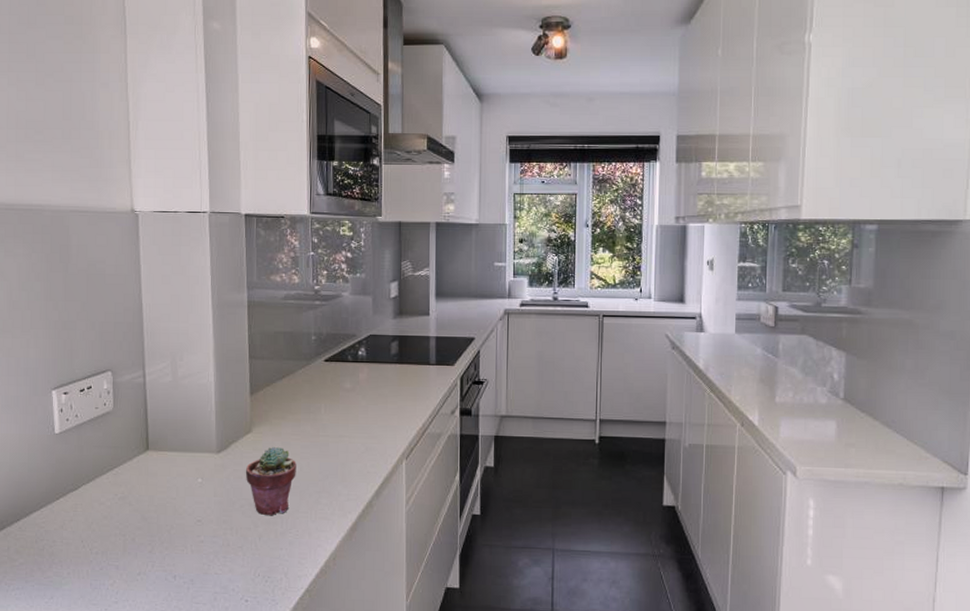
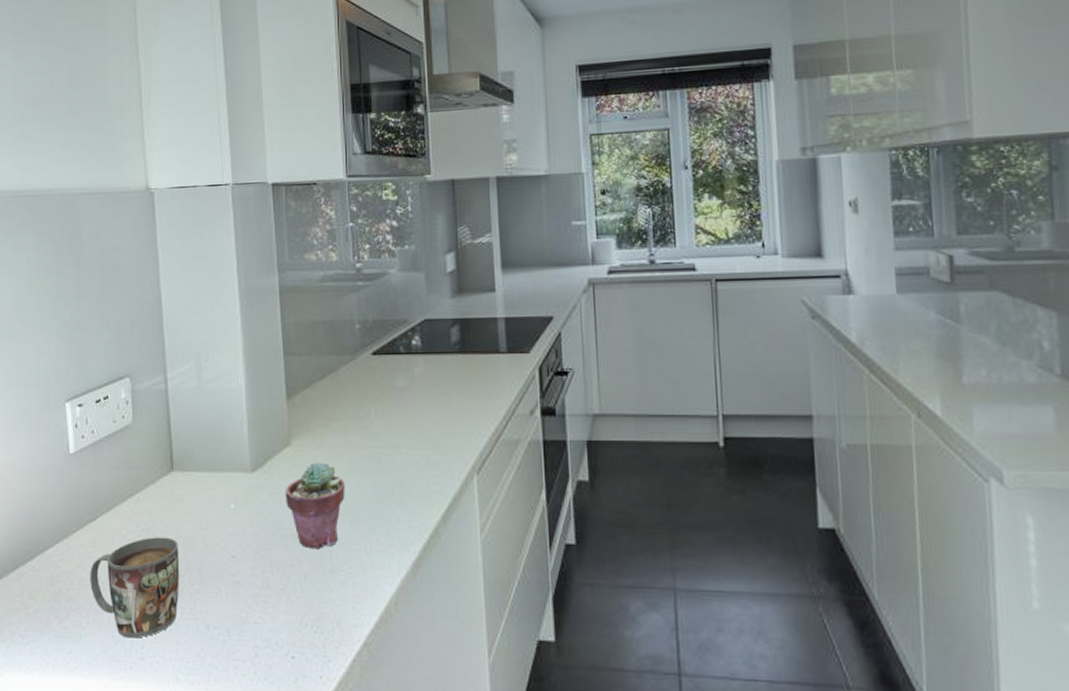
mug: none [71,504,152,586] -> present [90,537,180,638]

